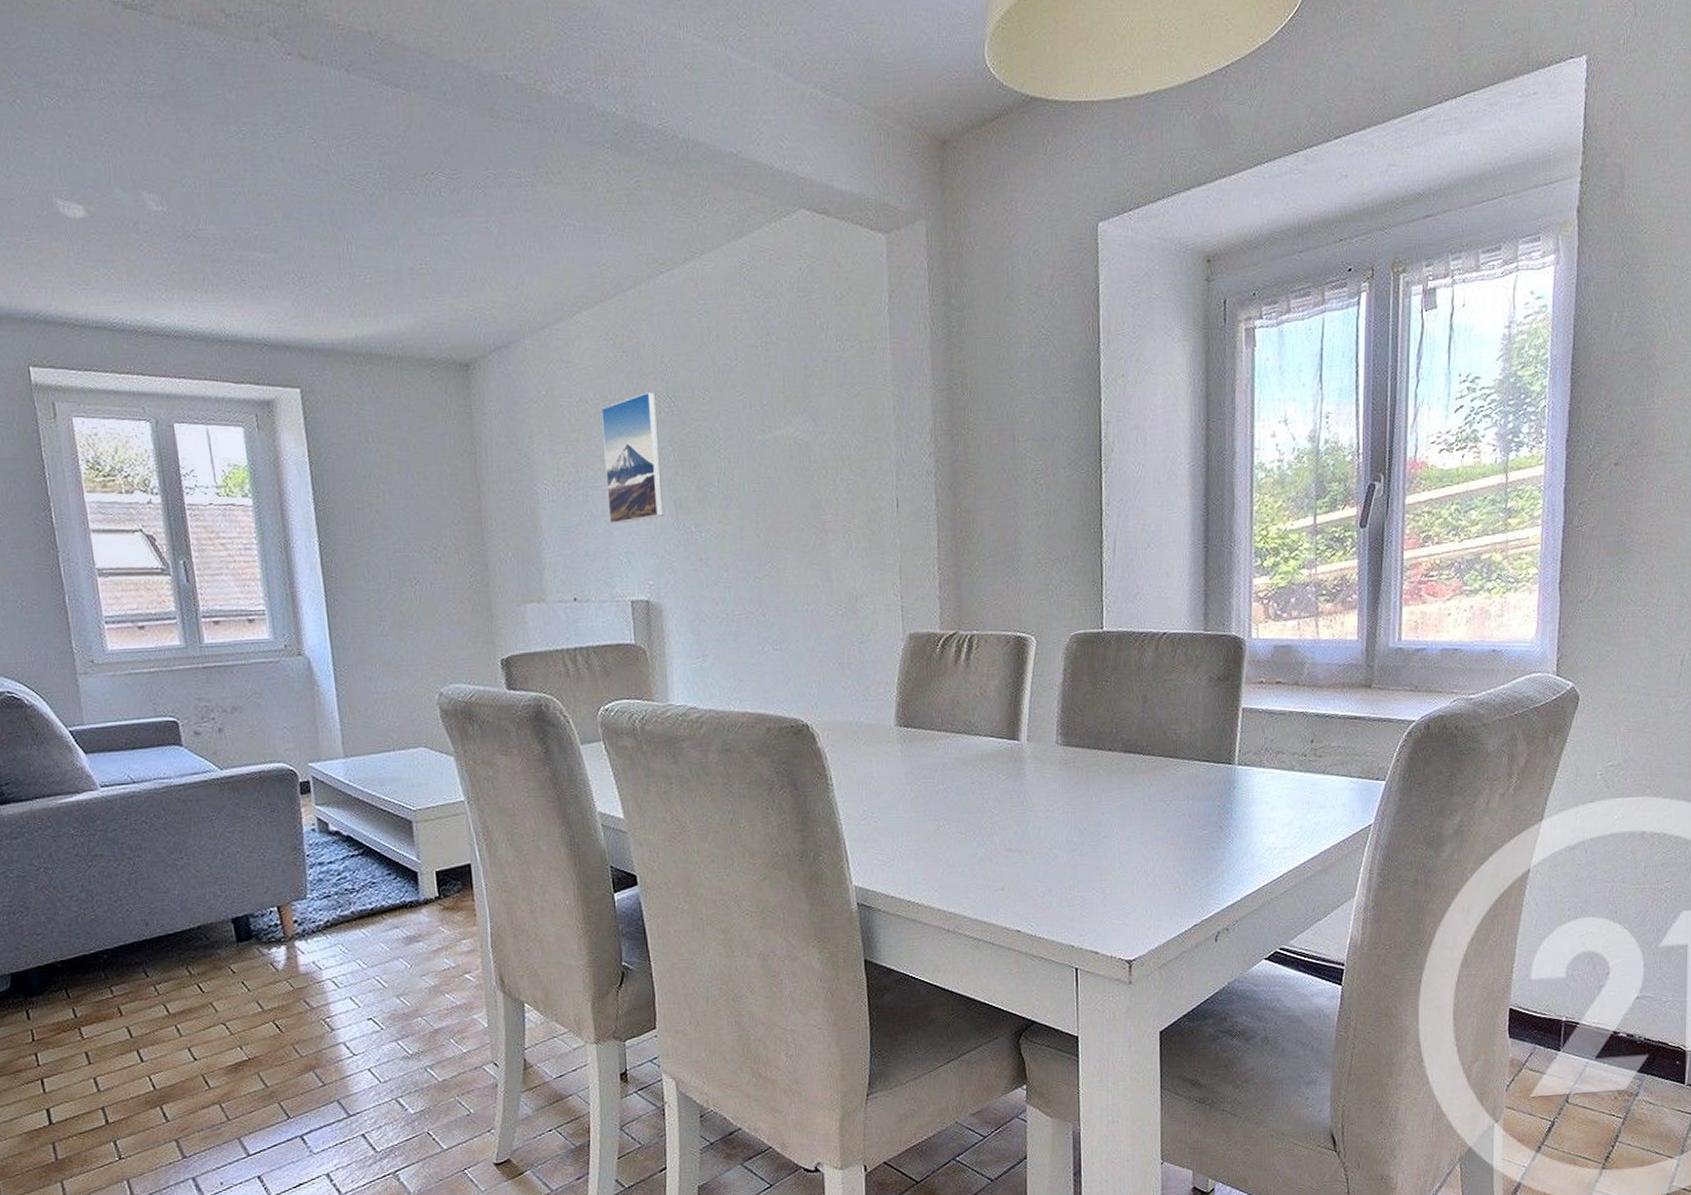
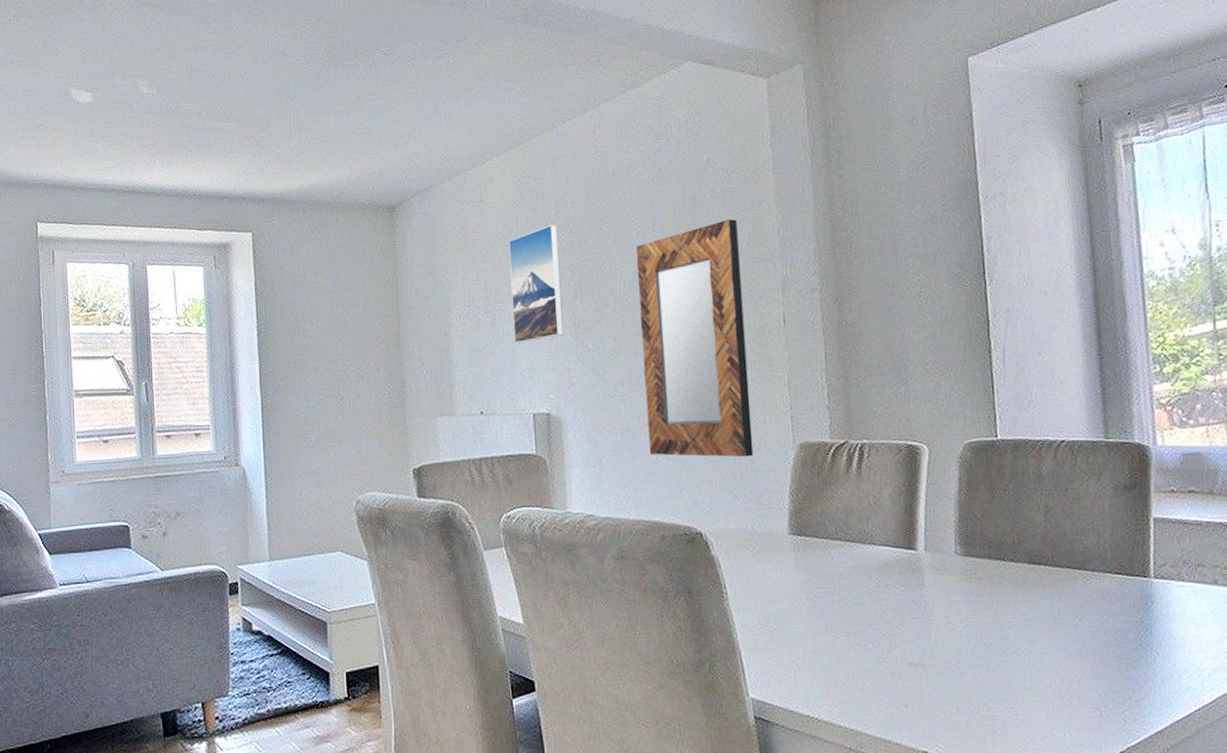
home mirror: none [742,393,862,648] -> present [636,219,754,457]

